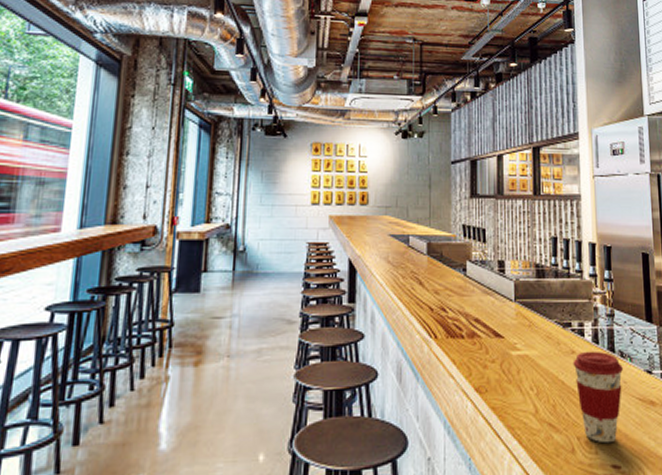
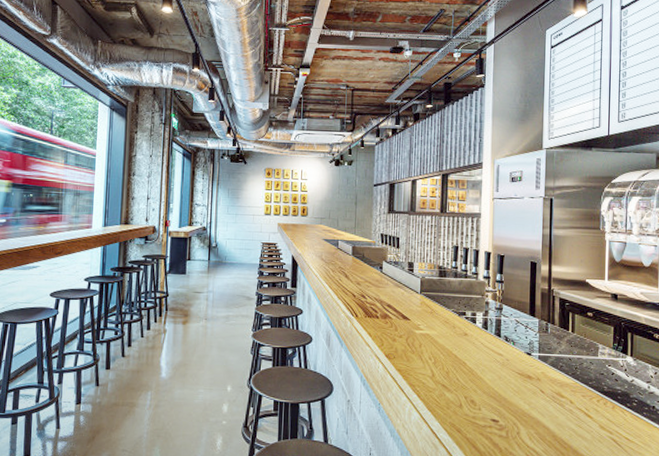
coffee cup: present [573,351,623,444] -> none [465,334,506,404]

